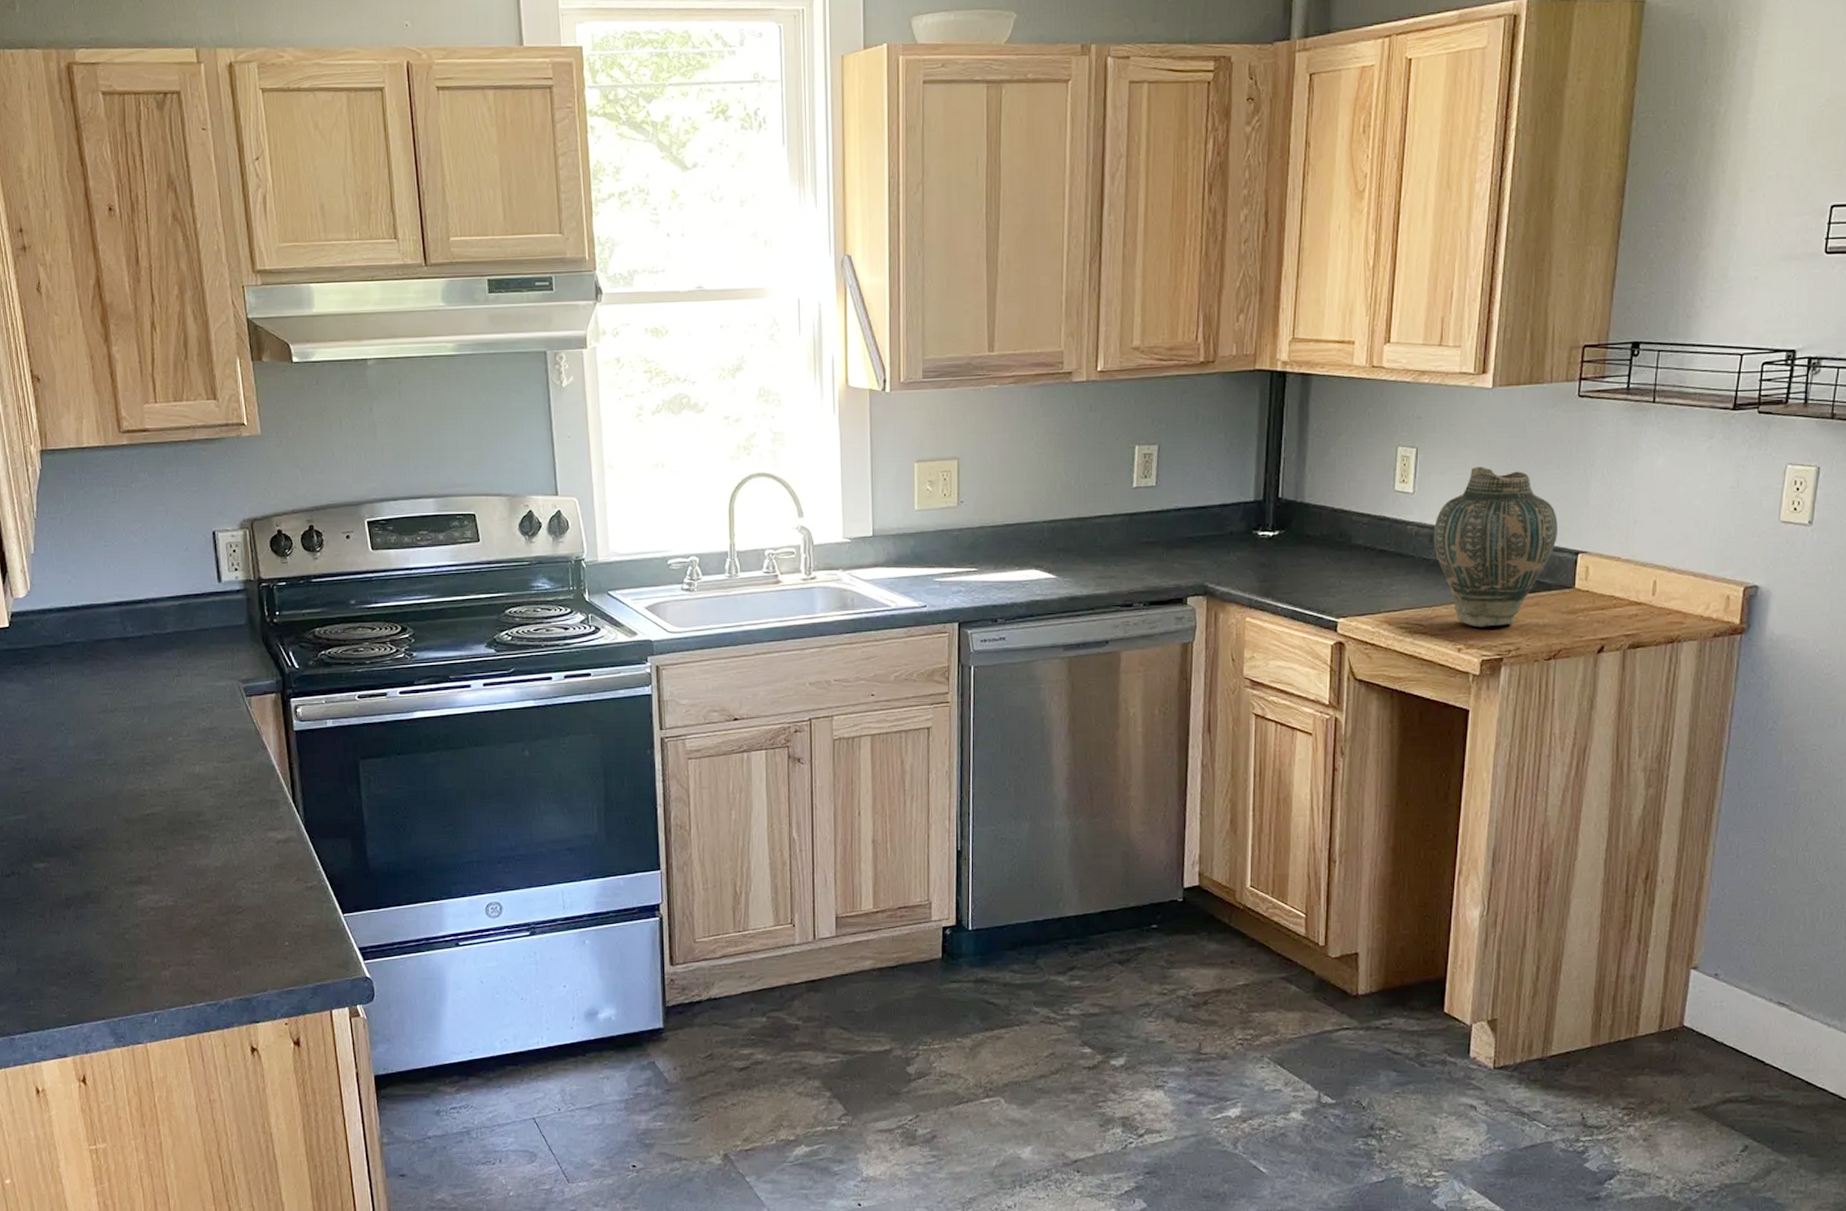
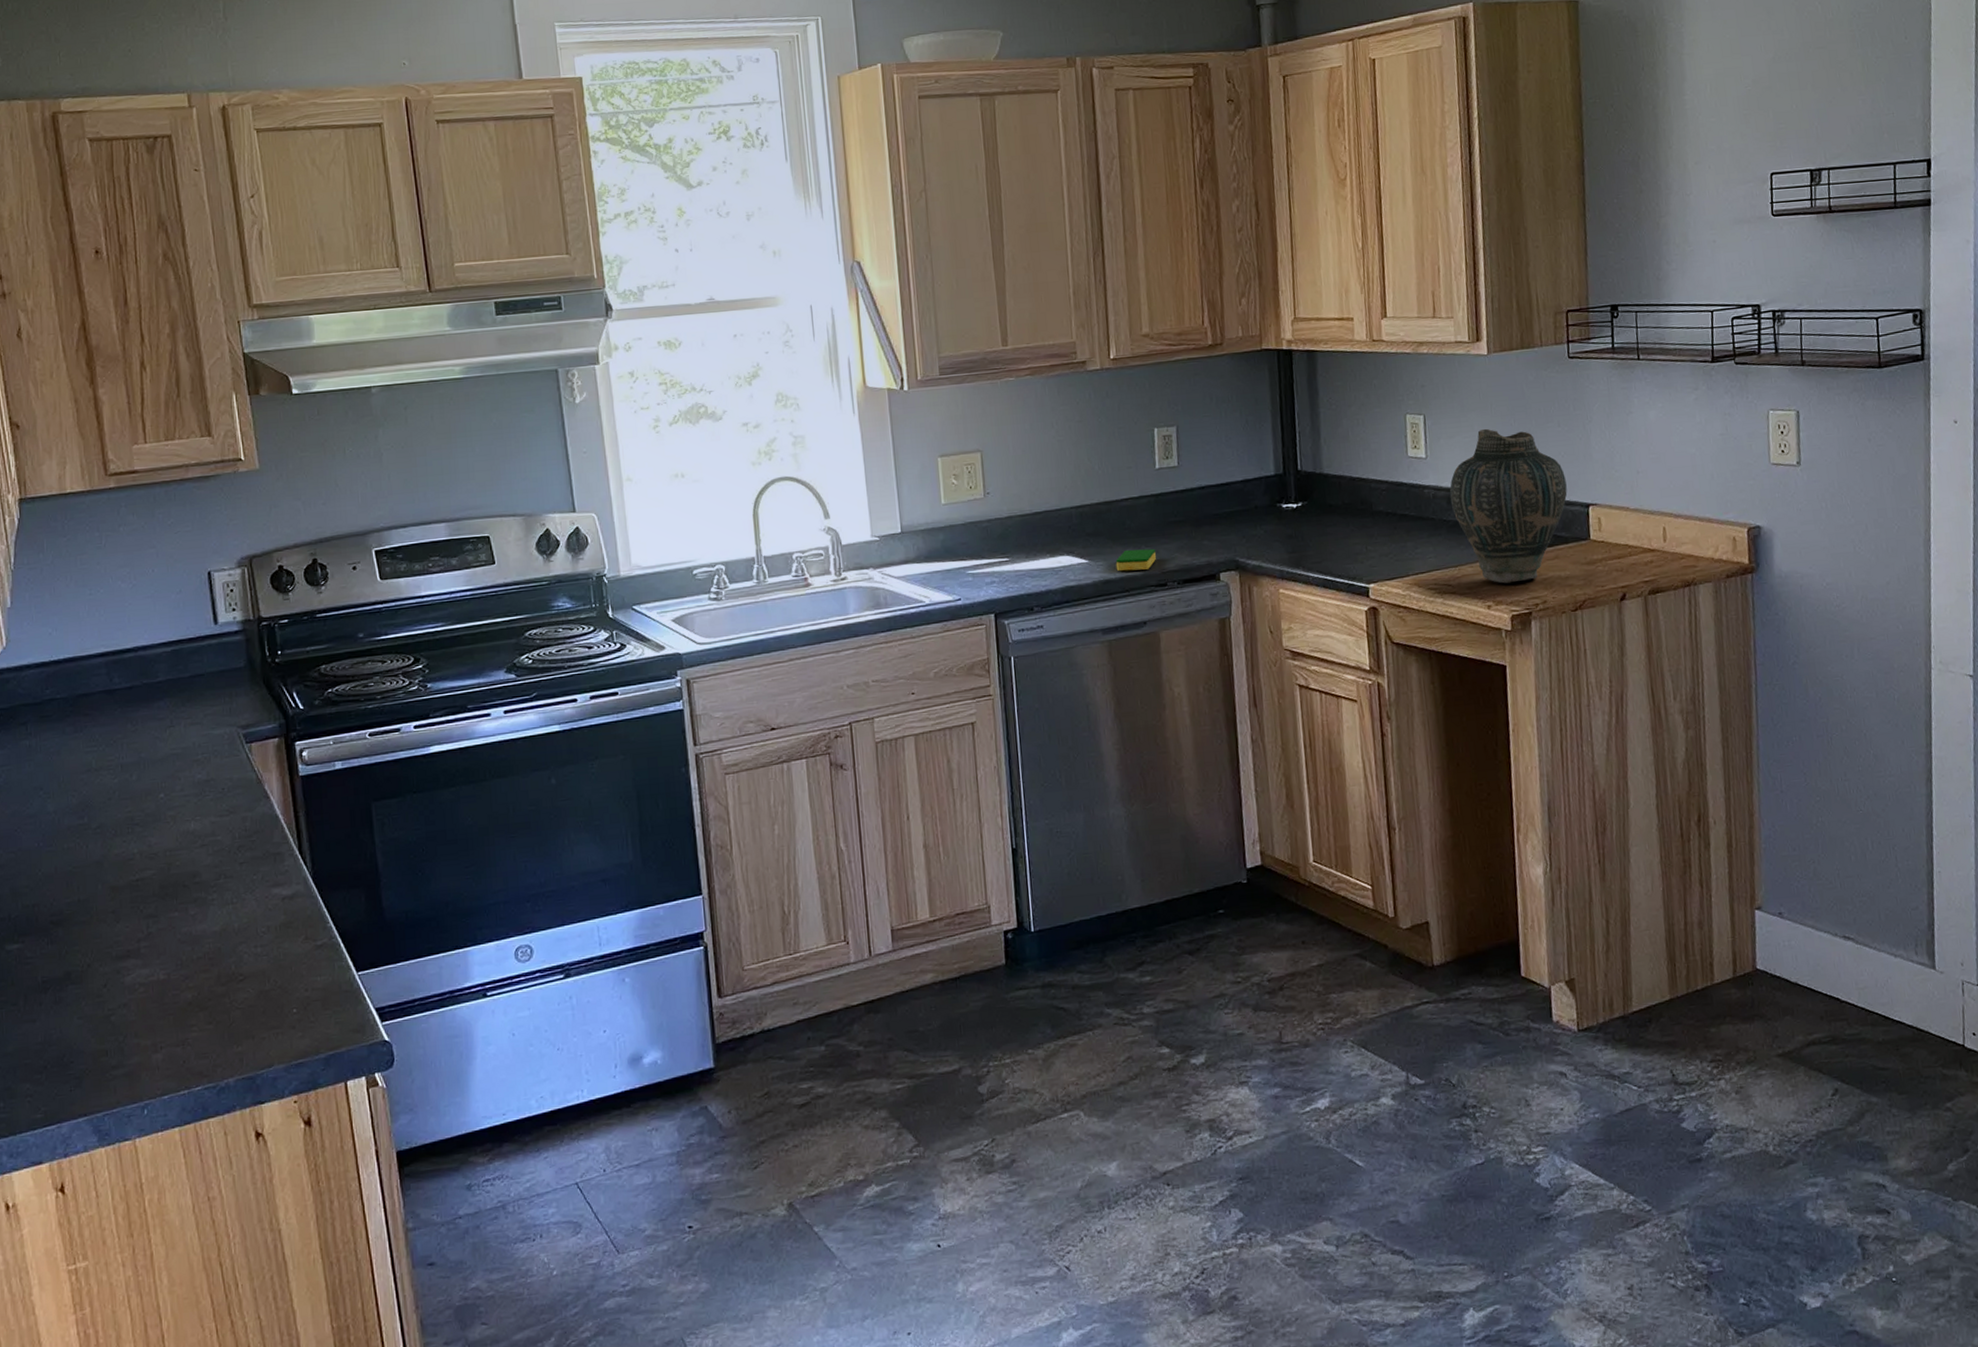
dish sponge: none [1083,567,1125,589] -> present [1115,548,1157,572]

